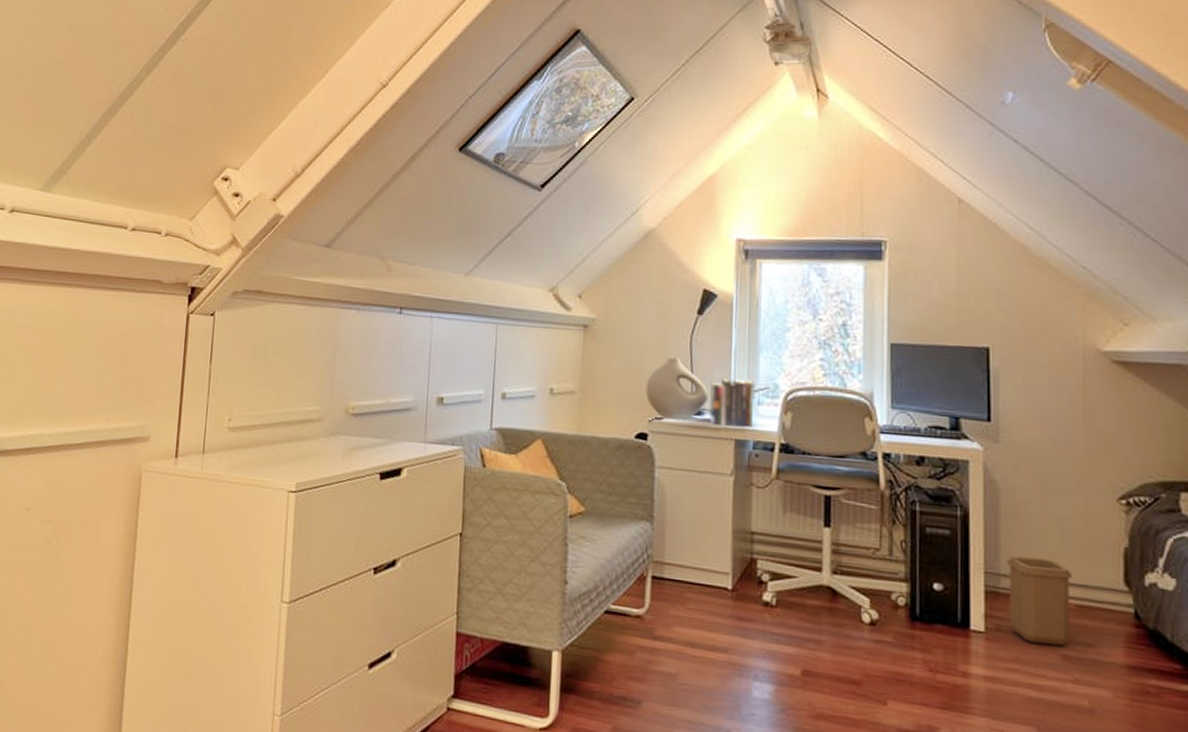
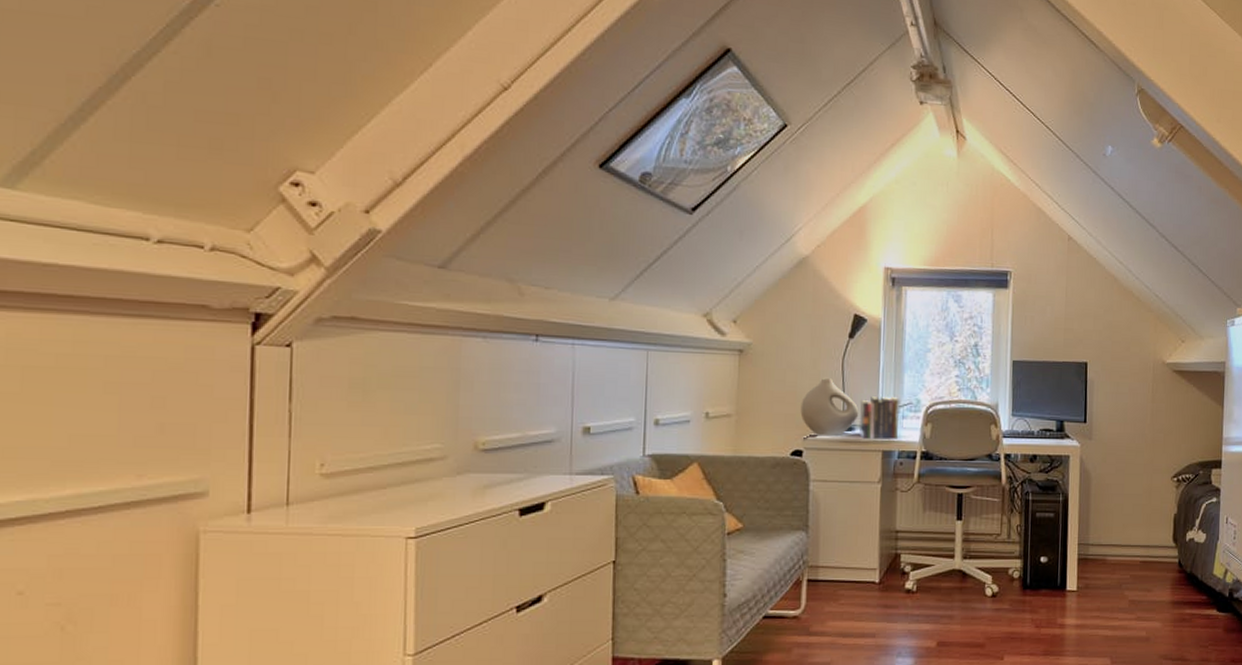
trash bin: present [1006,556,1073,646] -> none [1094,528,1139,595]

